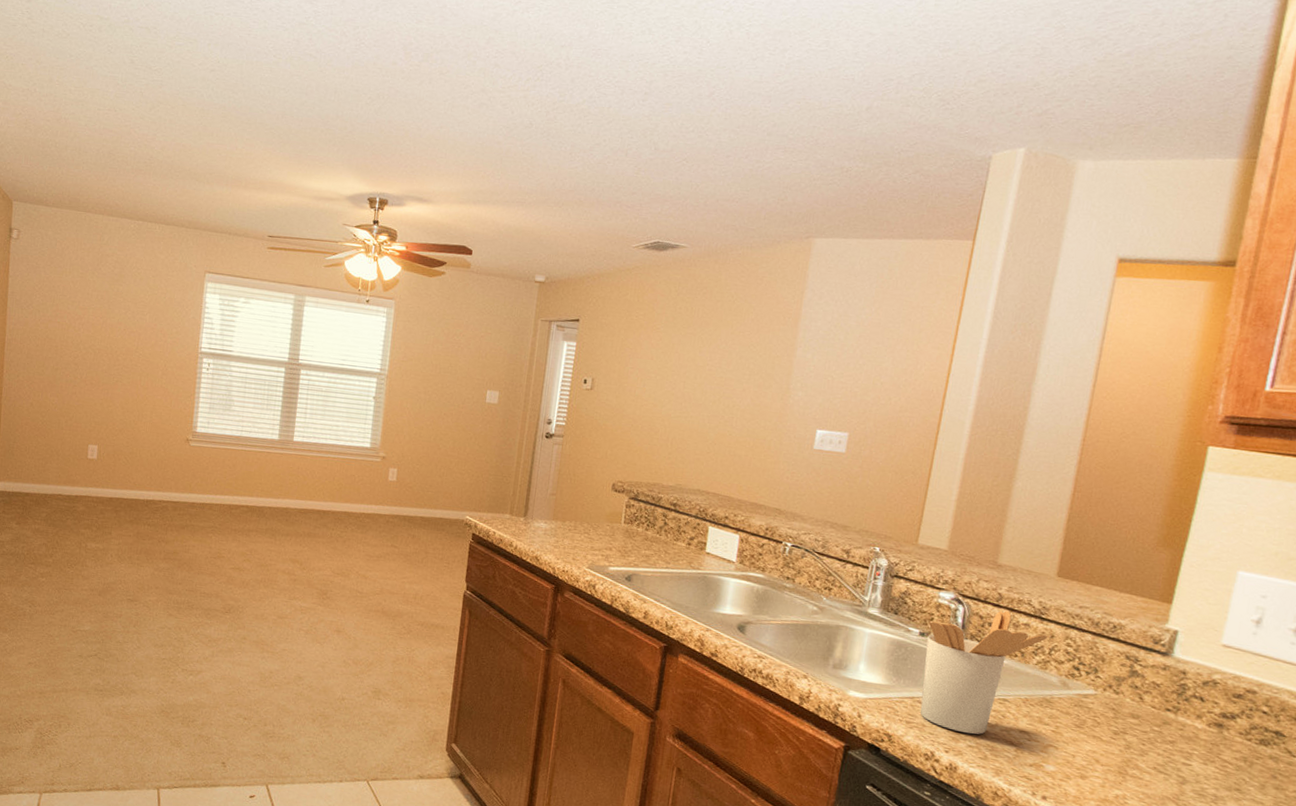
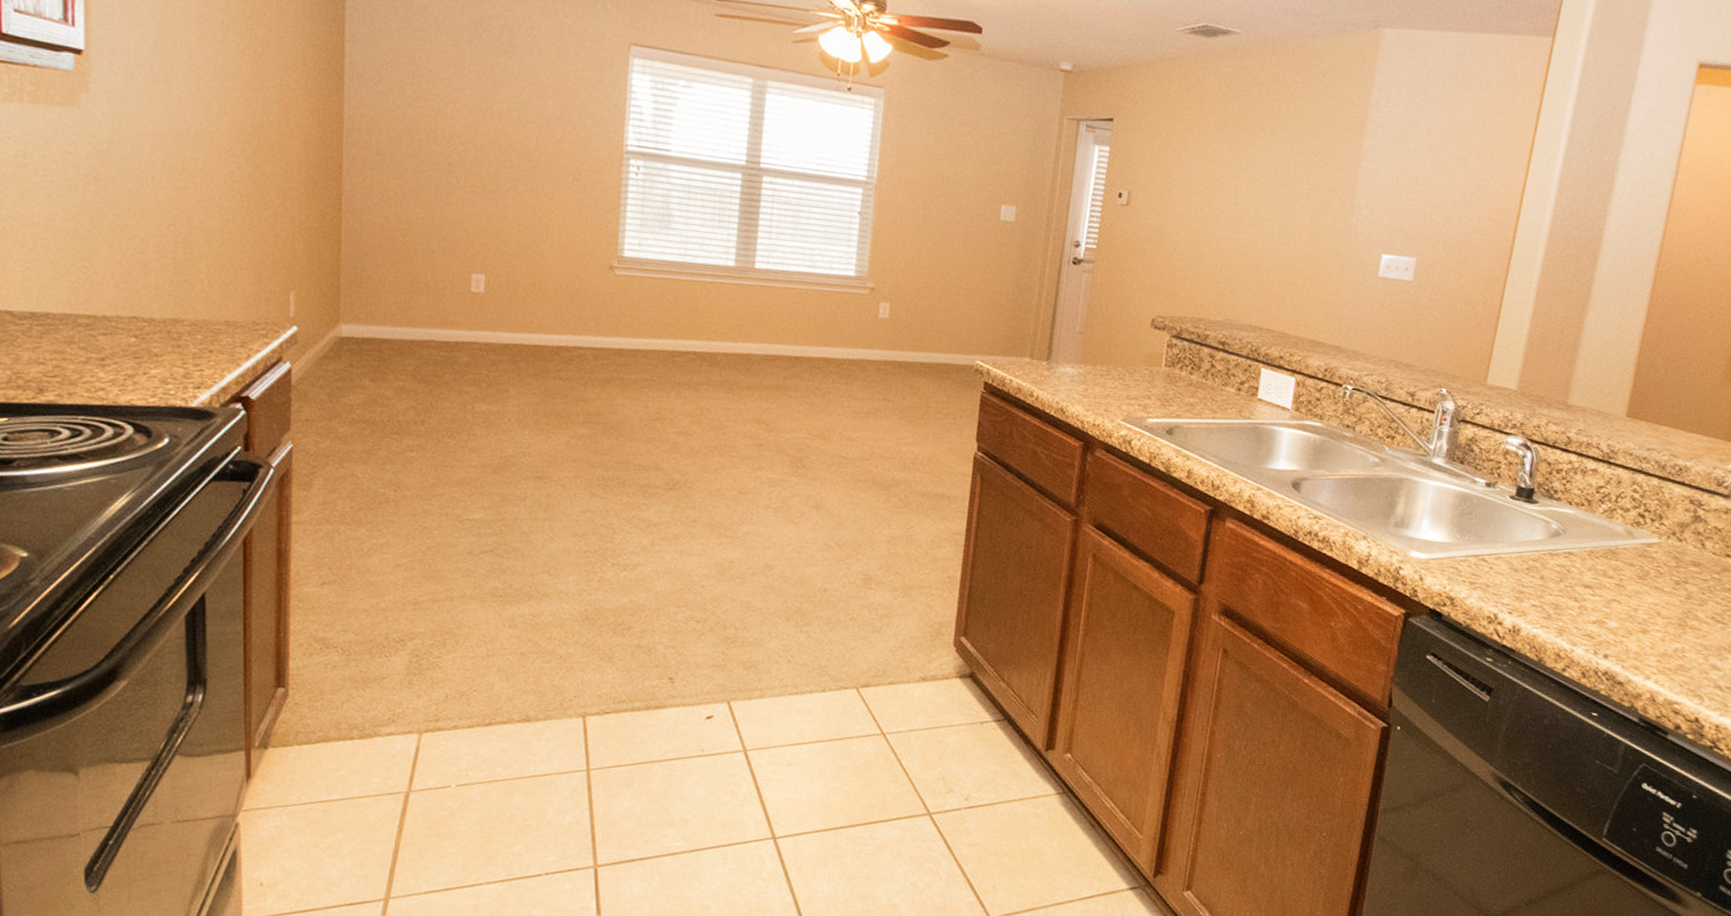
utensil holder: present [920,611,1048,735] -> none [1484,456,1616,593]

